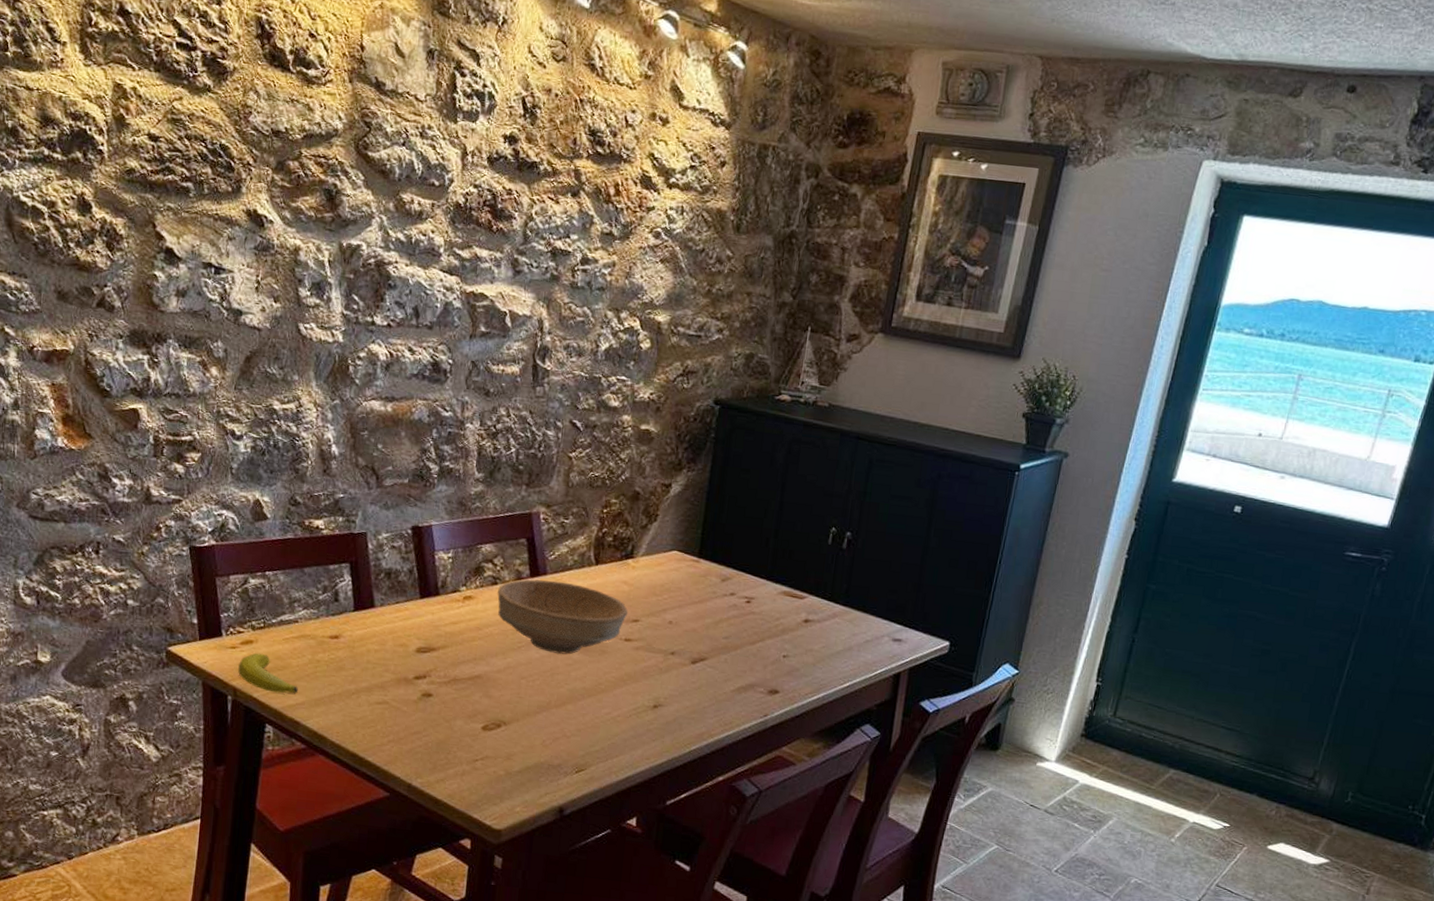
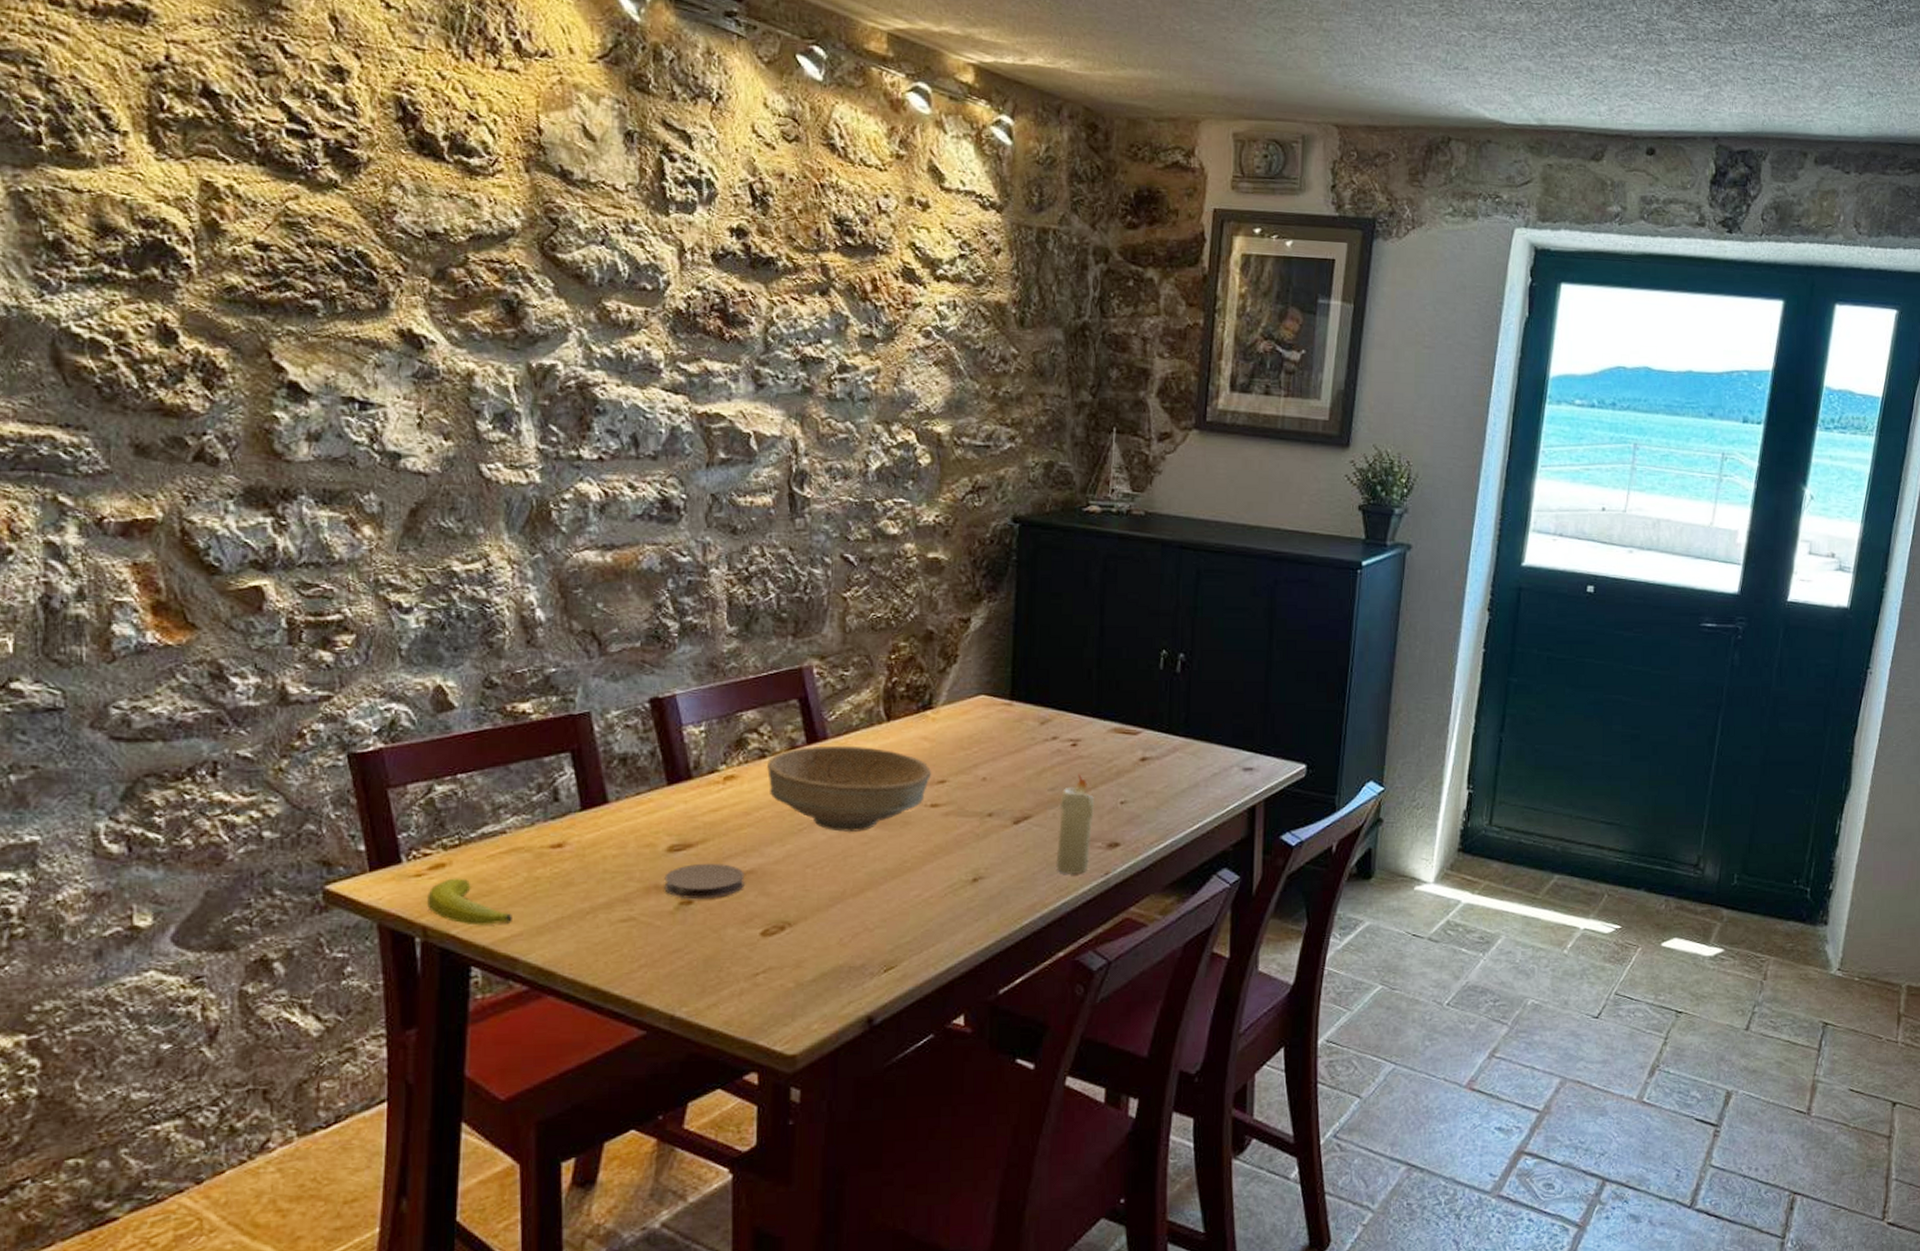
coaster: none [411,664,473,695] -> present [664,863,745,900]
candle: none [723,627,761,714] -> present [1056,774,1094,875]

